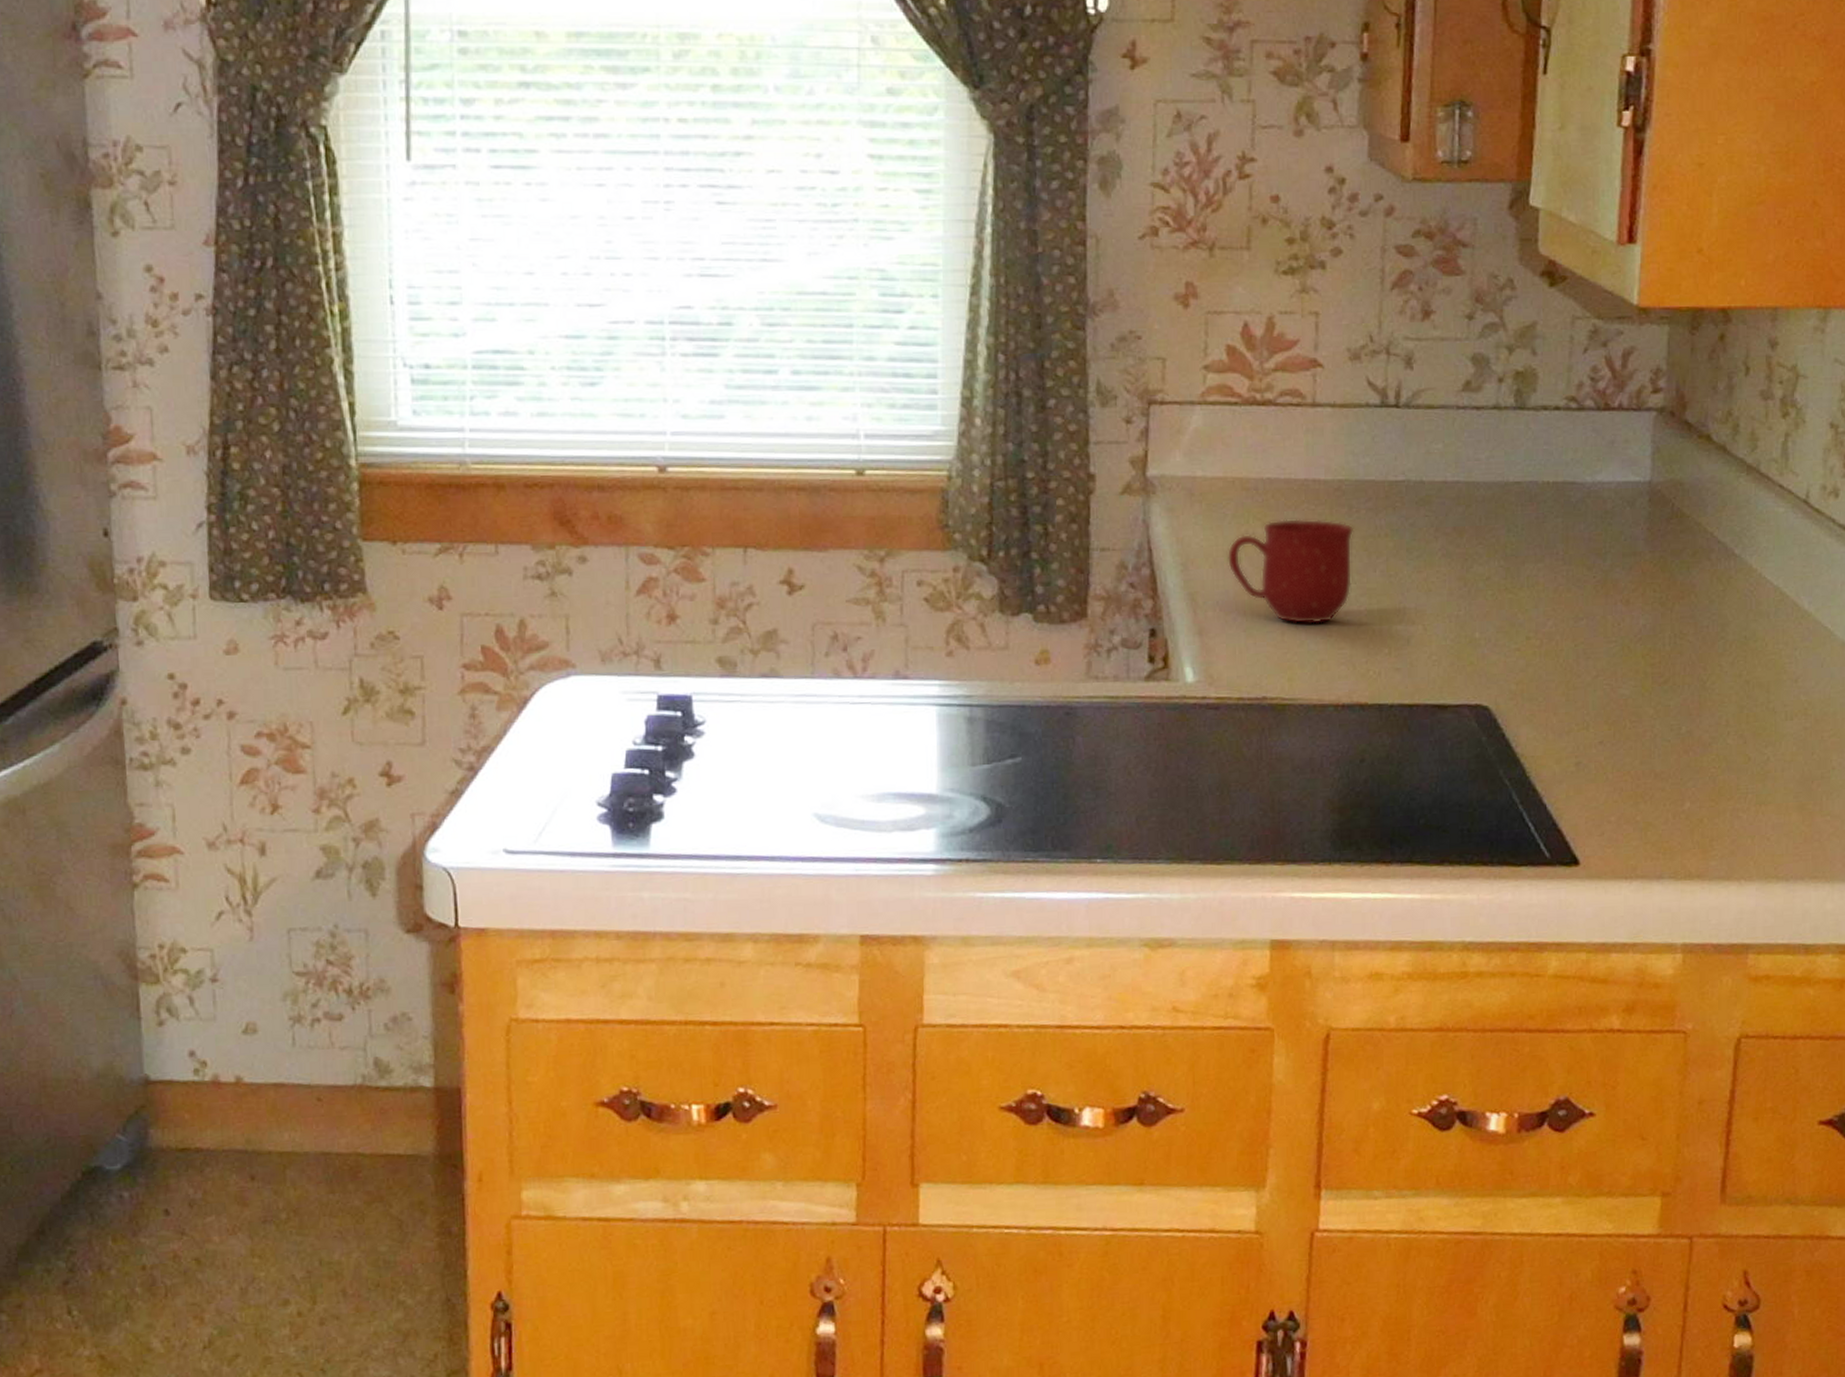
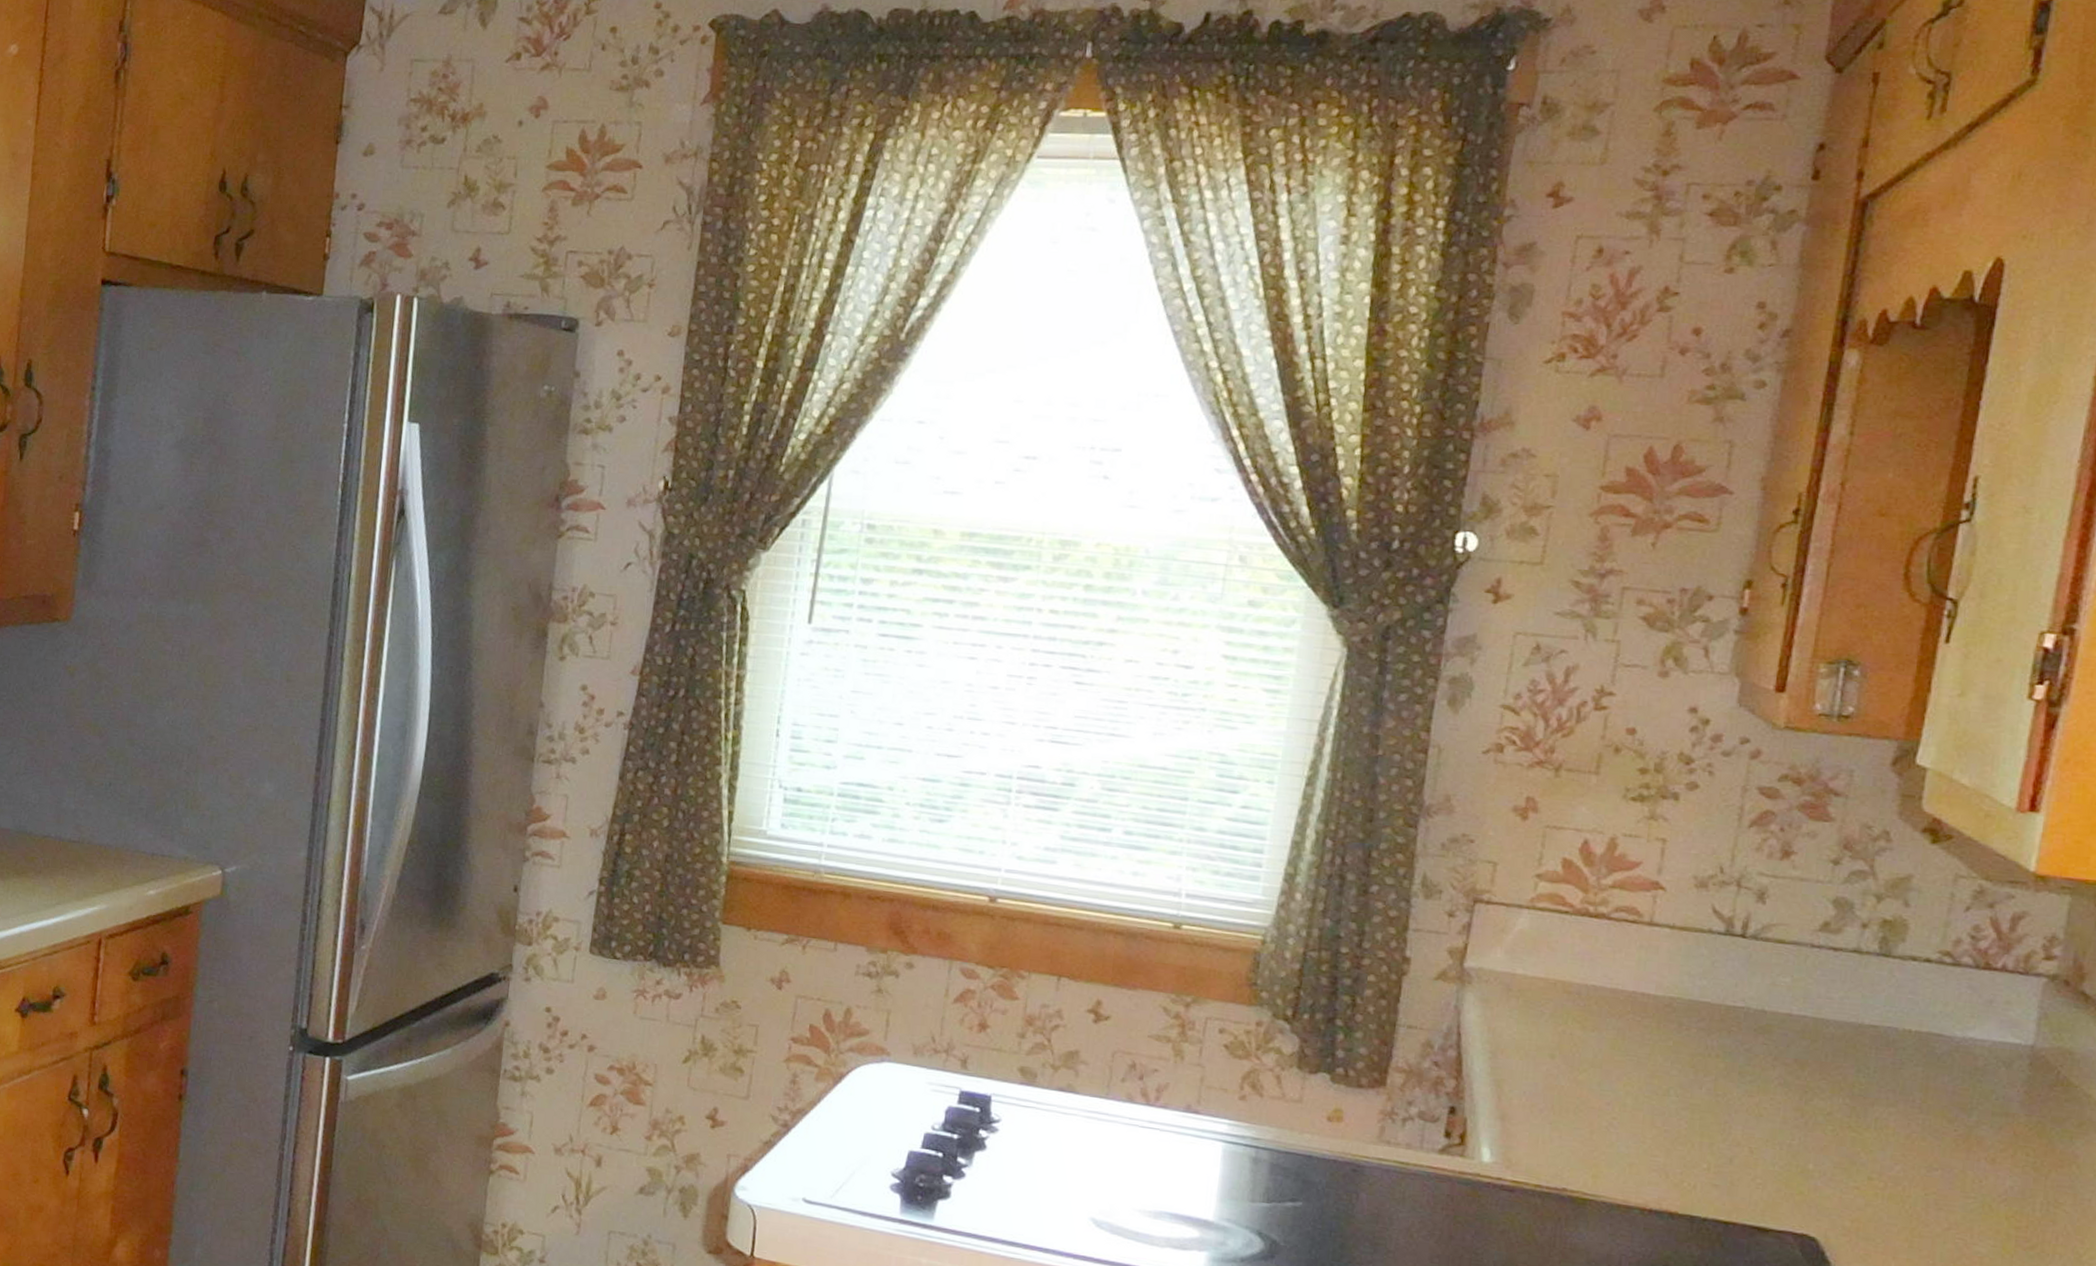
mug: present [1226,518,1354,624] -> none [1539,1025,1682,1130]

